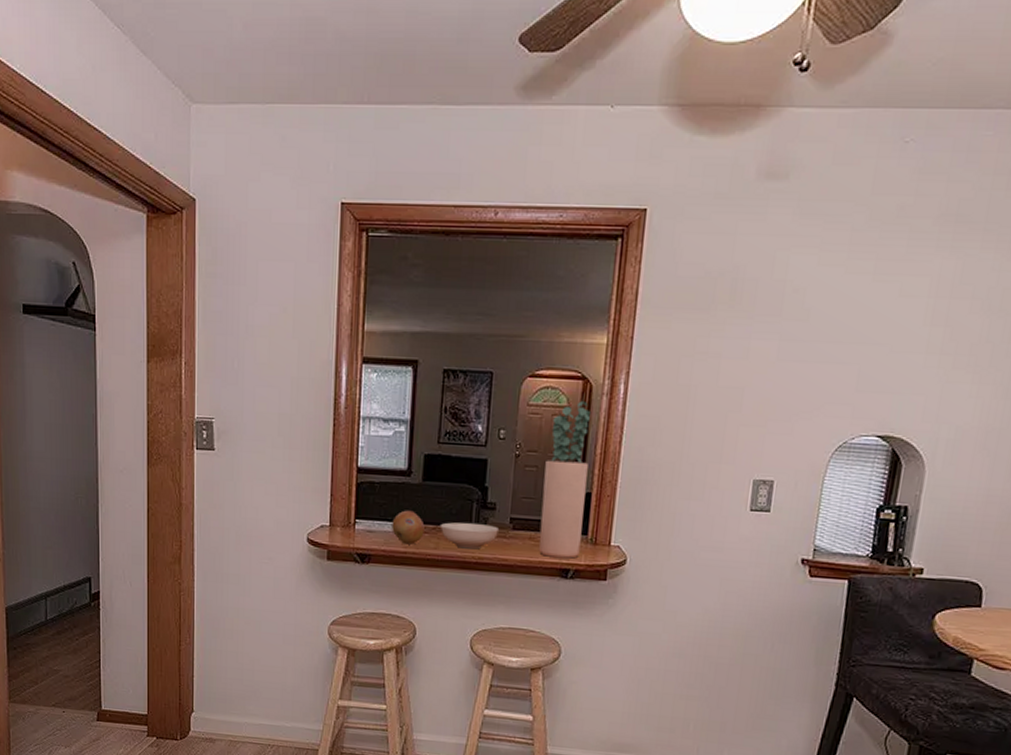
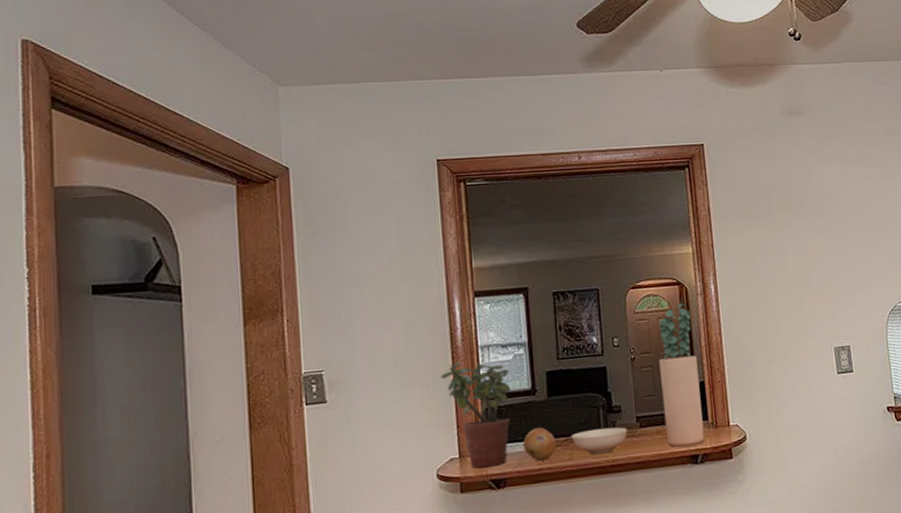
potted plant: none [321,430,388,541] -> present [441,362,512,469]

